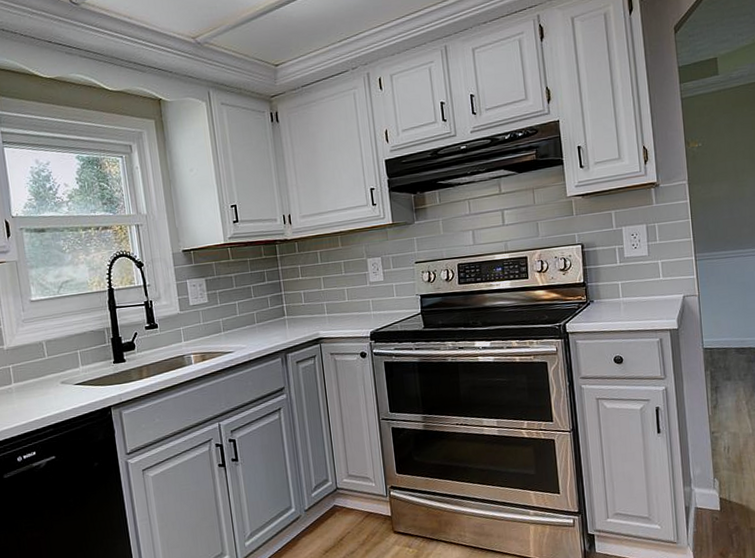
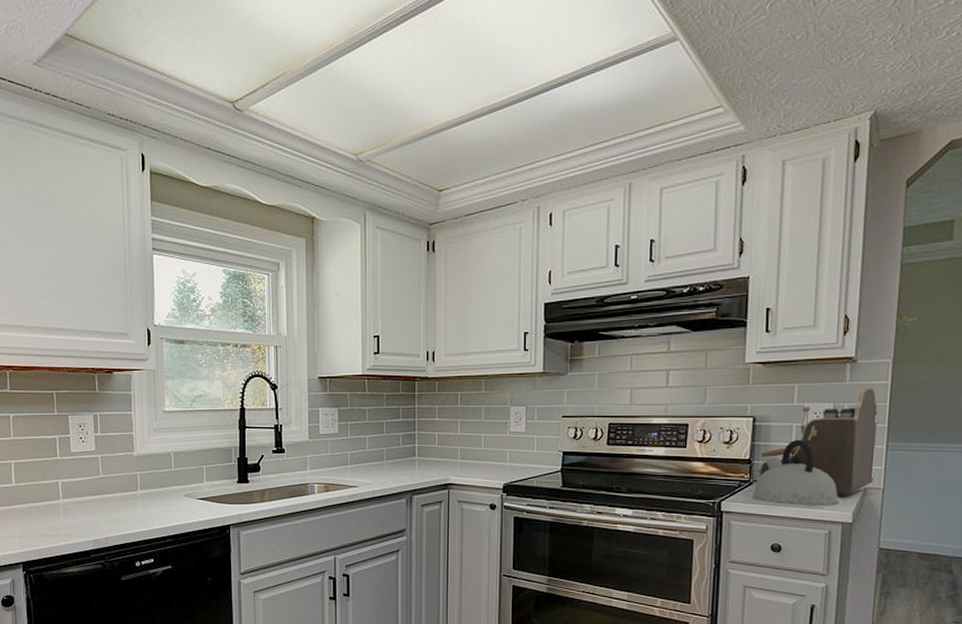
kettle: none [590,259,665,320] -> present [751,439,840,506]
spice rack: none [592,206,689,307] -> present [758,386,878,497]

